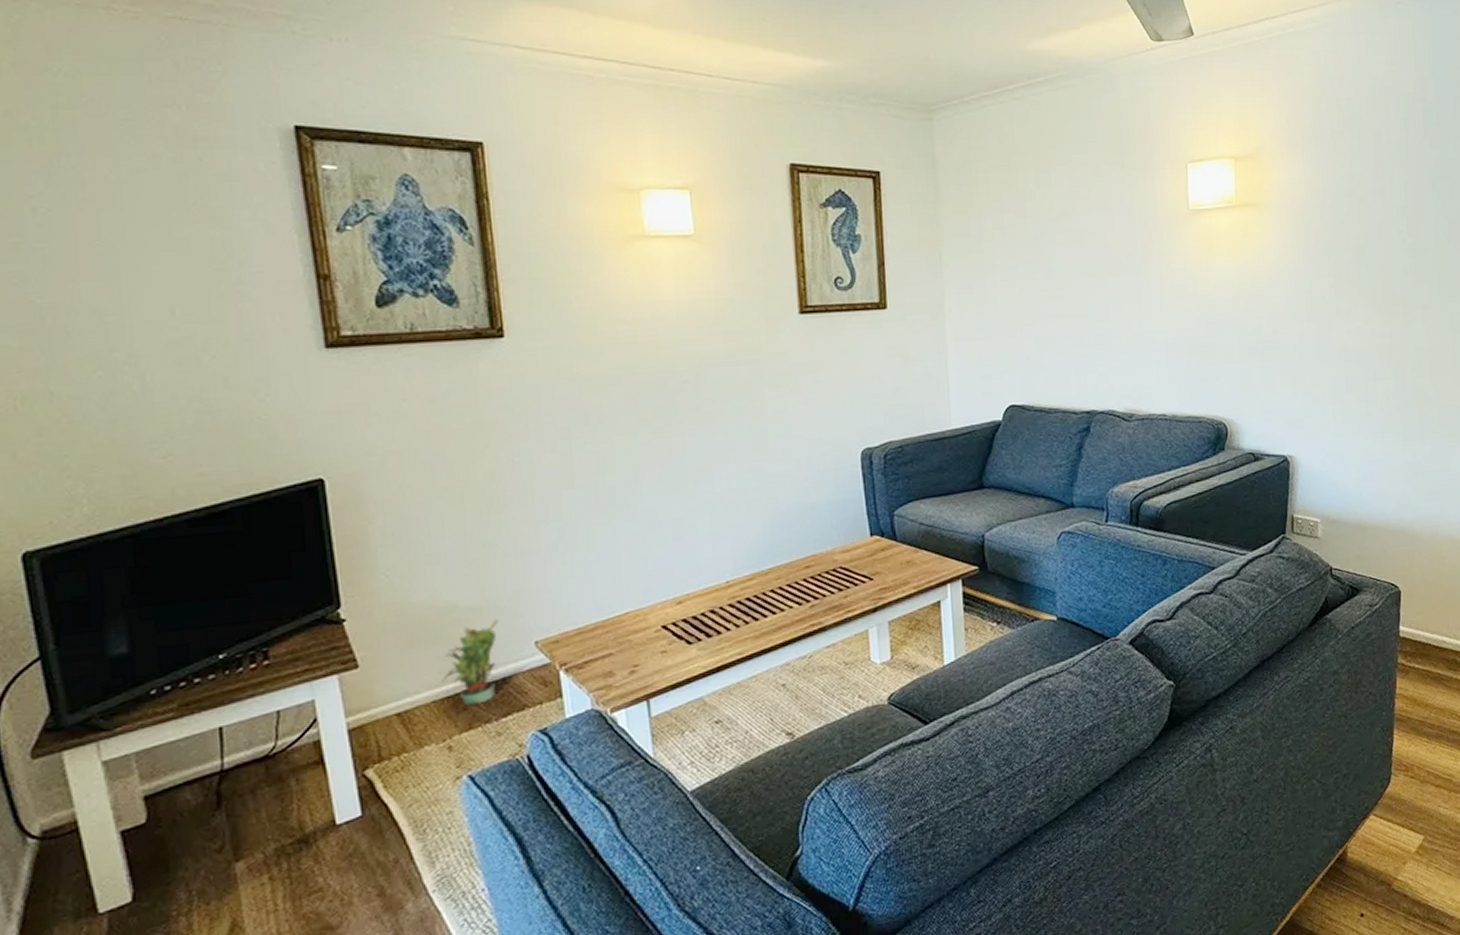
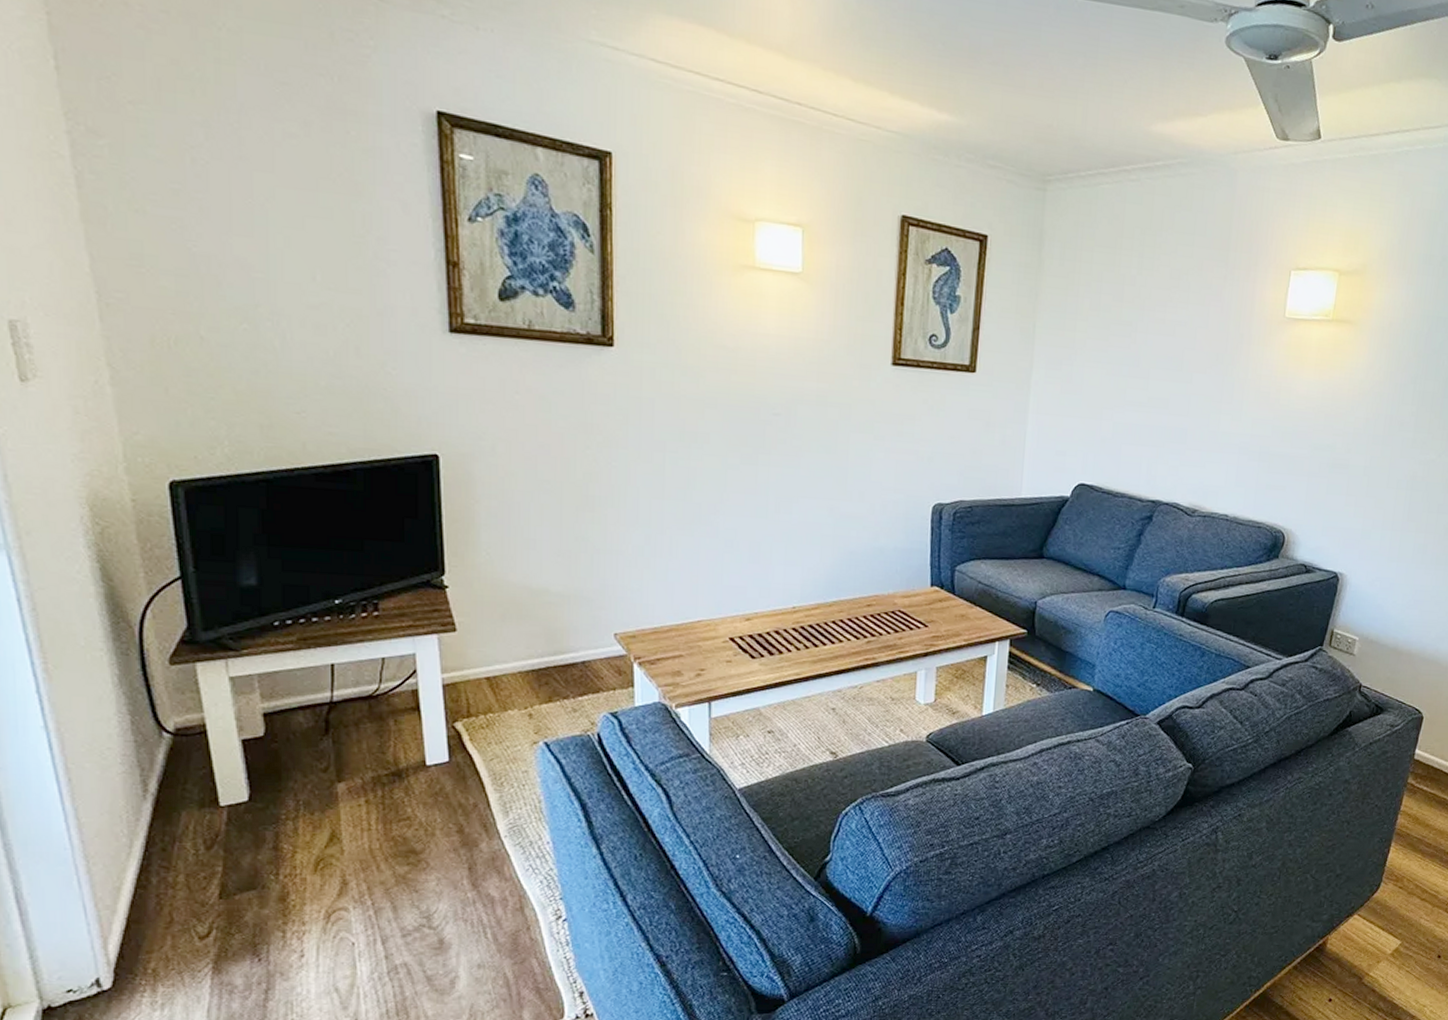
potted plant: present [441,619,498,706] -> none [528,607,583,681]

